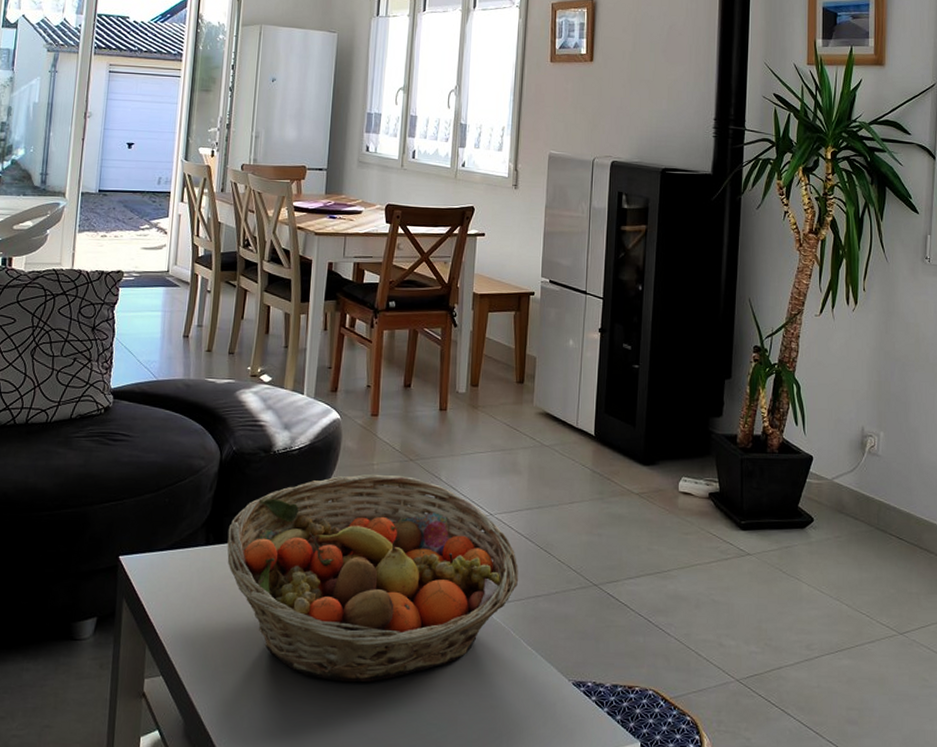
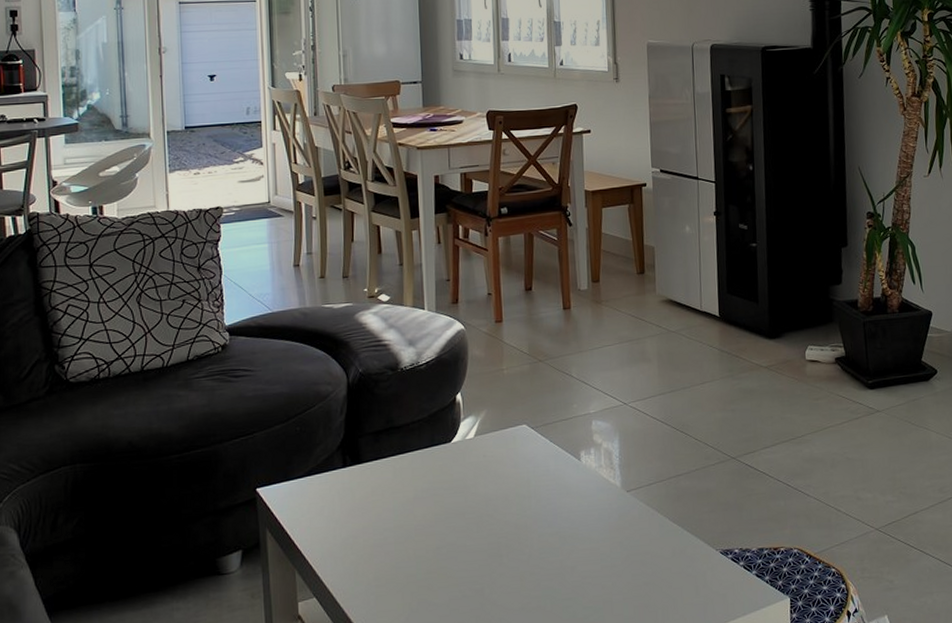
fruit basket: present [227,474,519,683] -> none [364,376,659,580]

